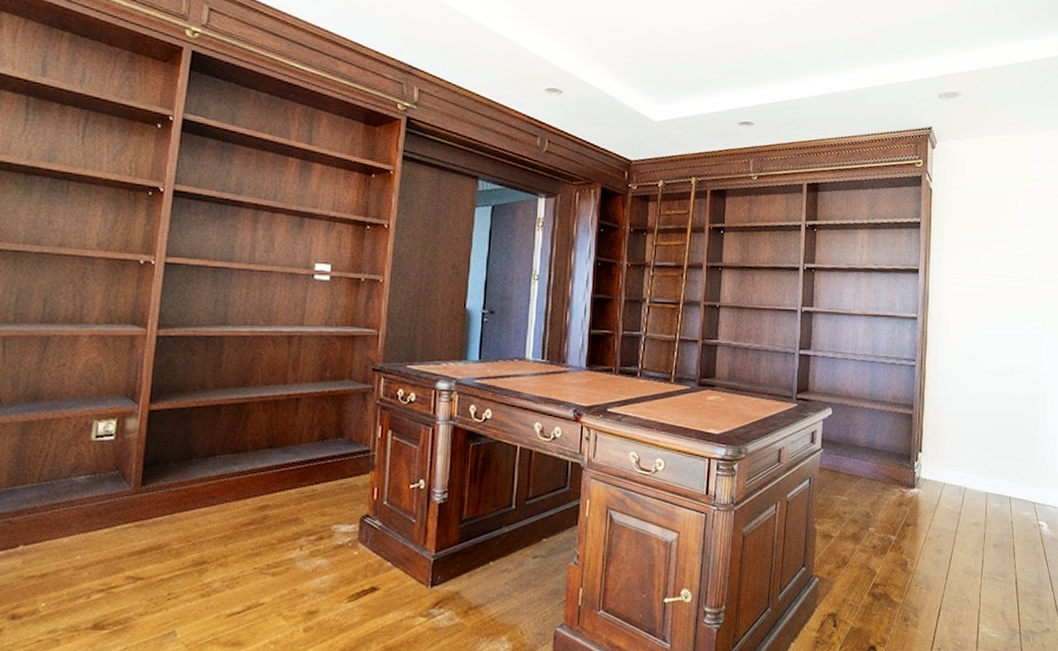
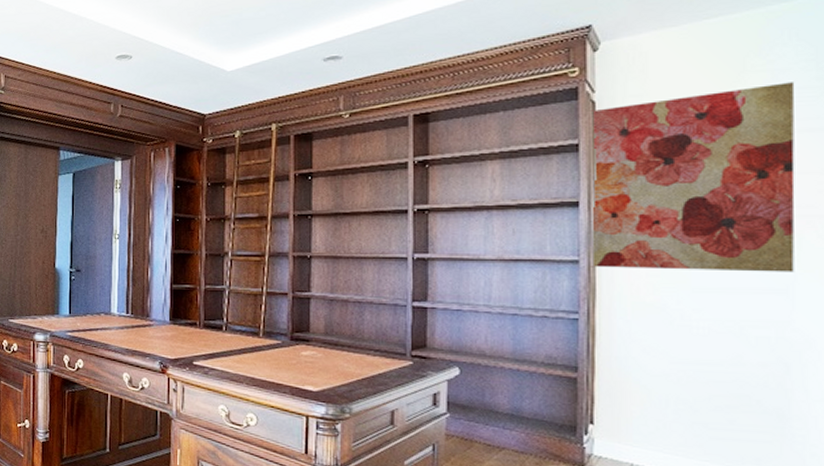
wall art: none [924,190,1046,331] -> present [590,82,795,273]

